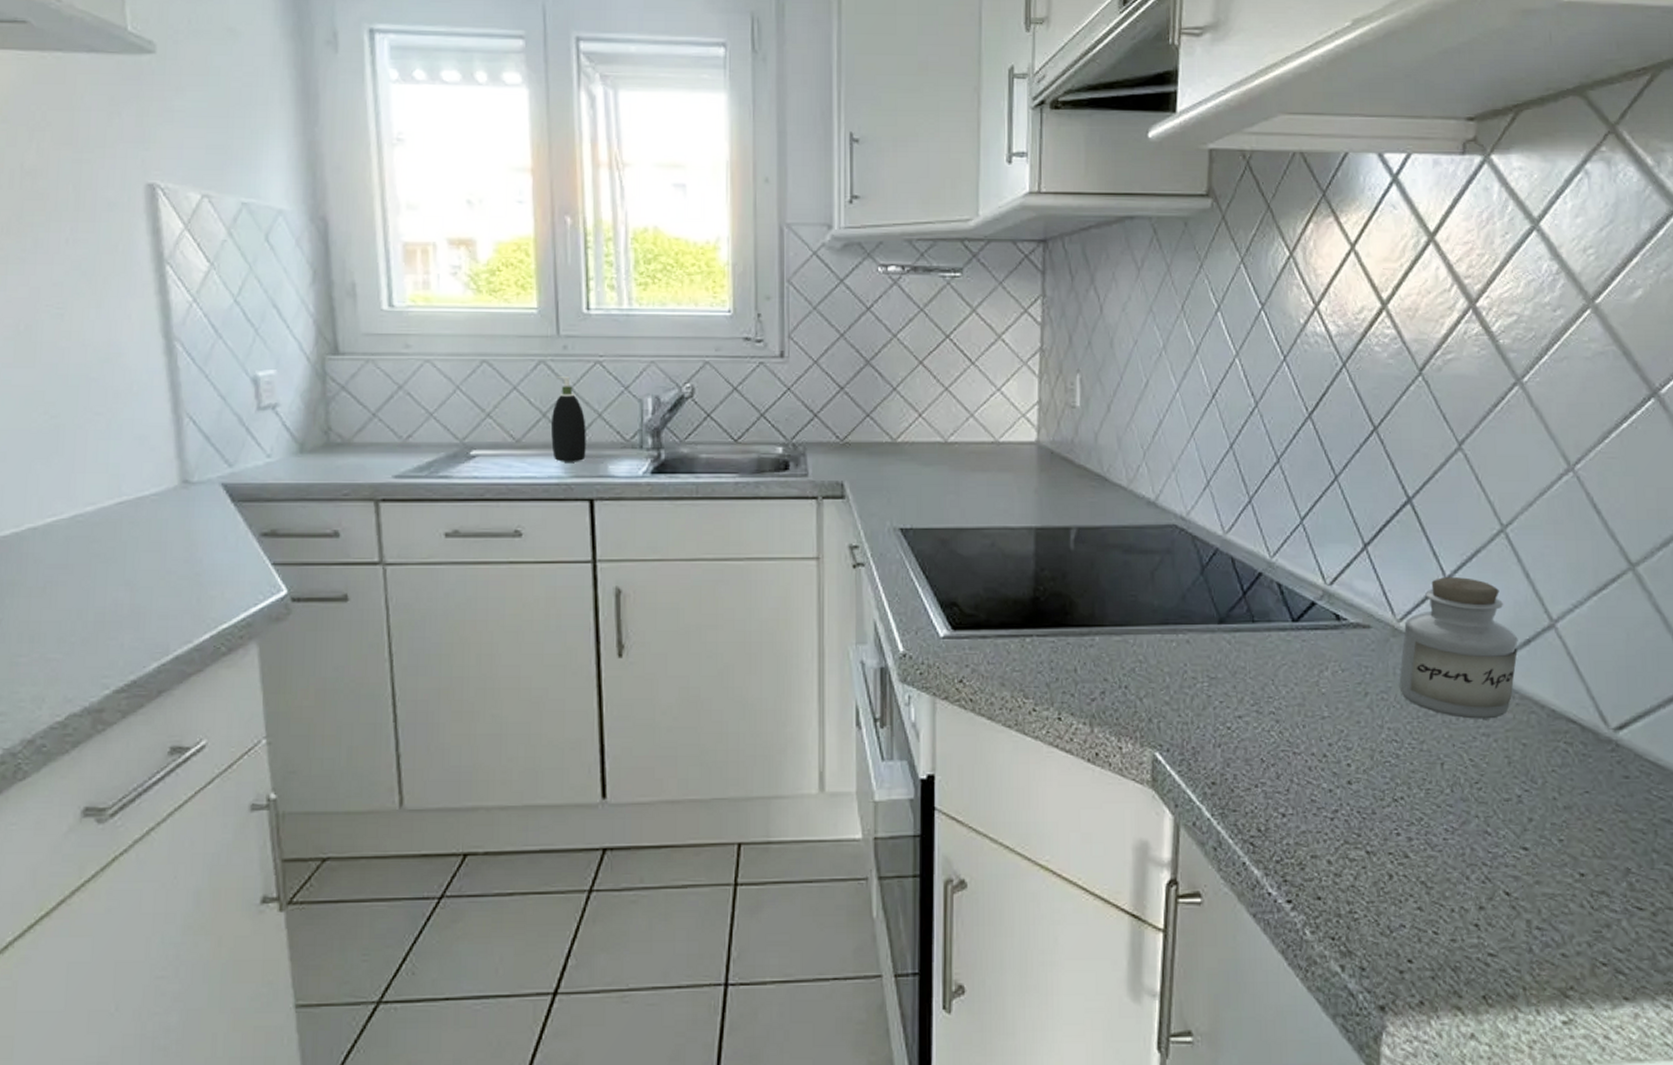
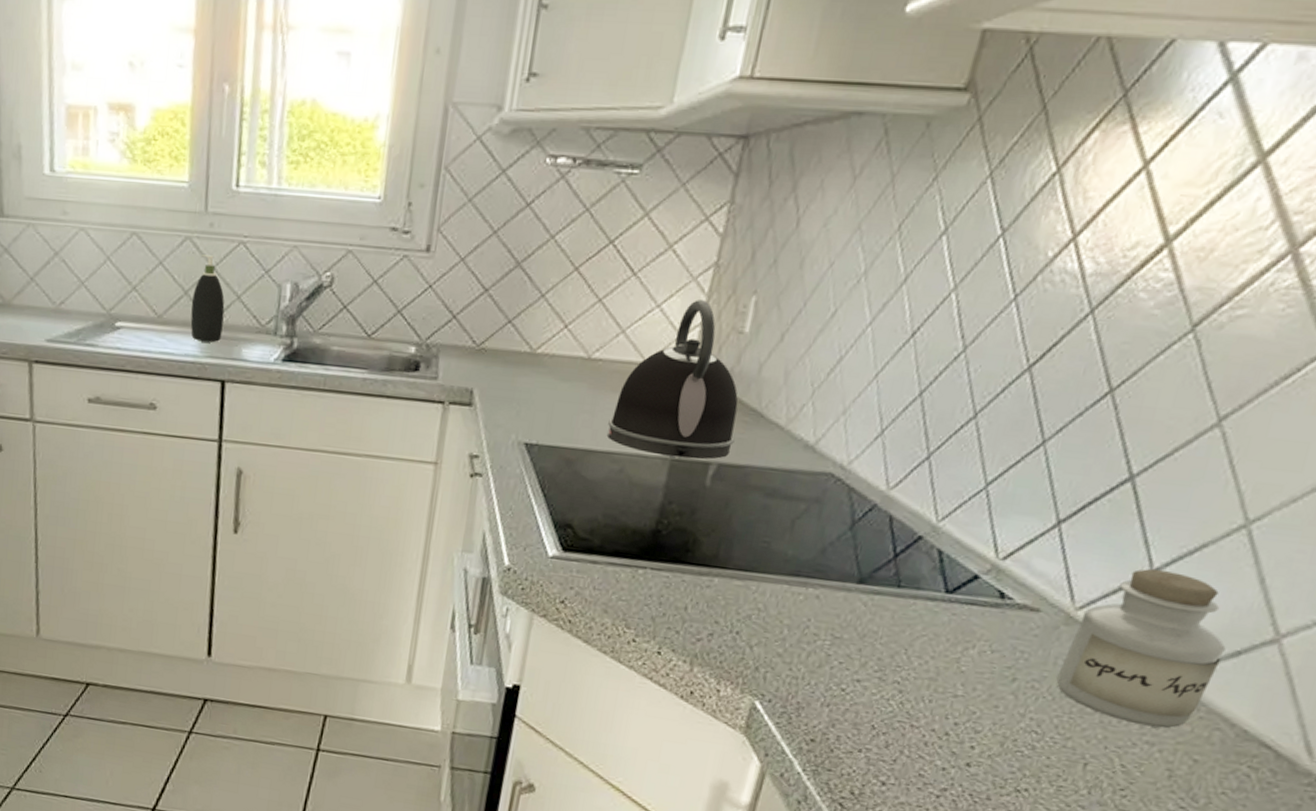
kettle: none [973,381,1087,526] -> present [607,300,739,460]

